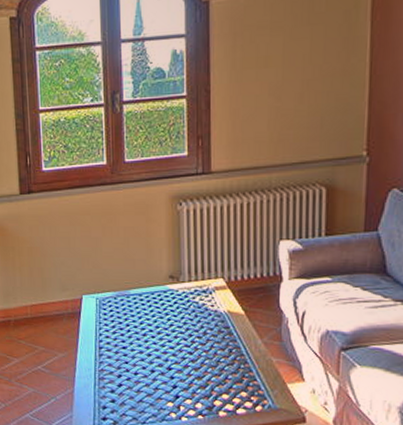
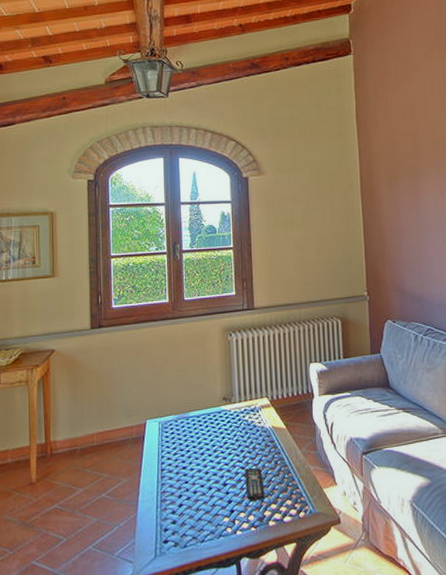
remote control: none [193,354,216,389] -> present [245,468,265,500]

